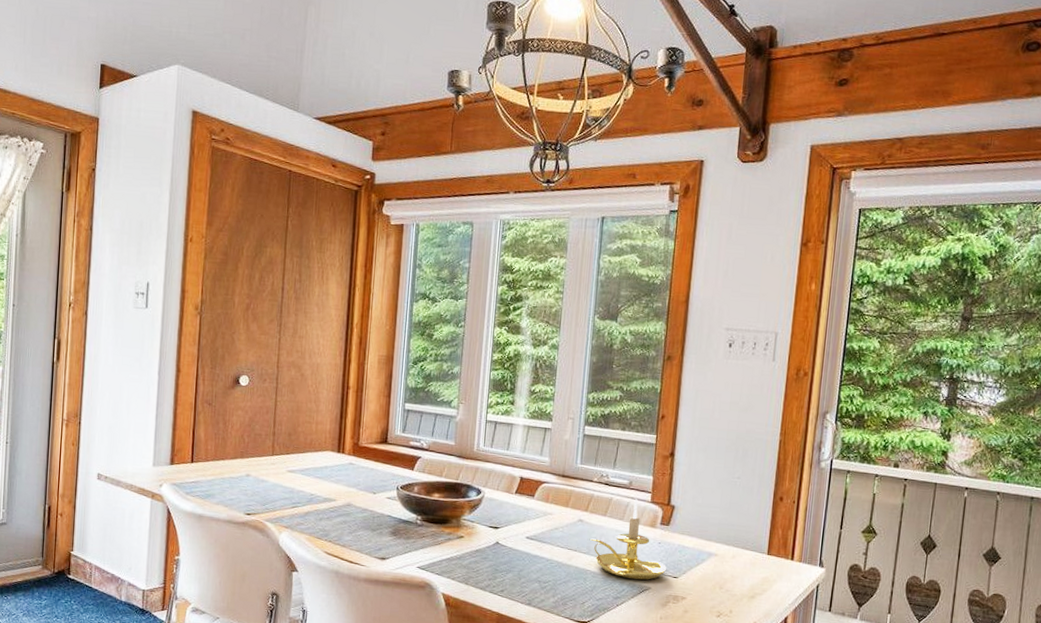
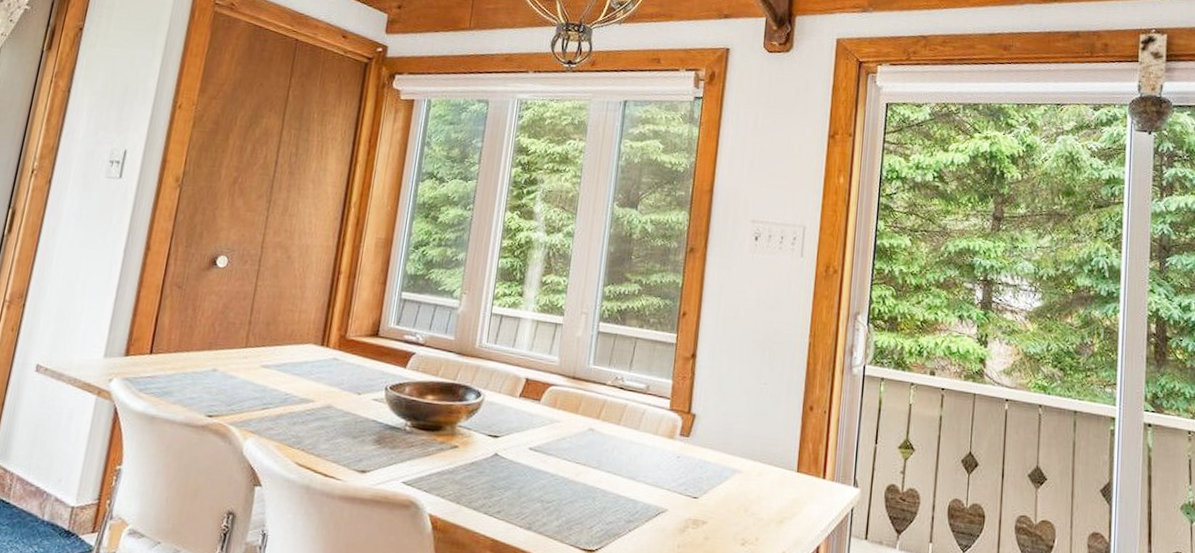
candle holder: present [589,498,666,580] -> none [600,404,686,501]

